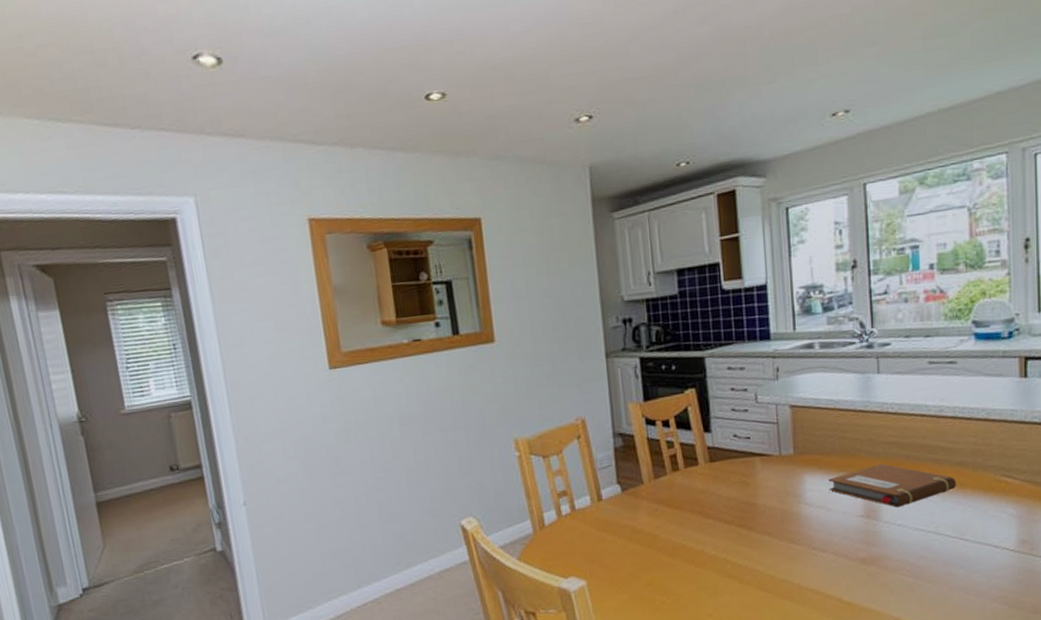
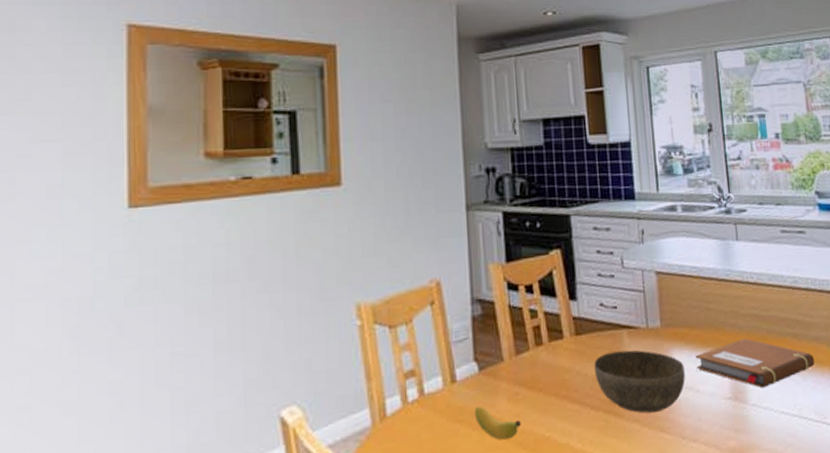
banana: none [618,519,660,546] -> present [474,405,521,441]
bowl: none [728,474,817,528] -> present [594,349,686,414]

